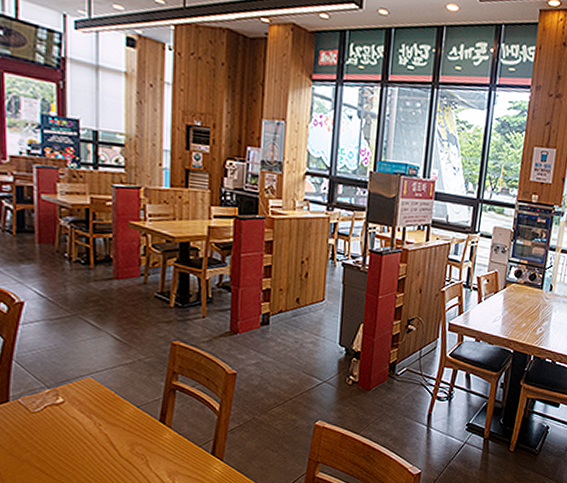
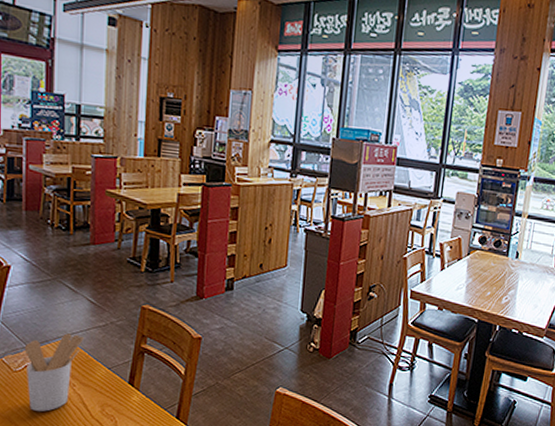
utensil holder: none [42,372,109,453] -> present [24,333,84,411]

